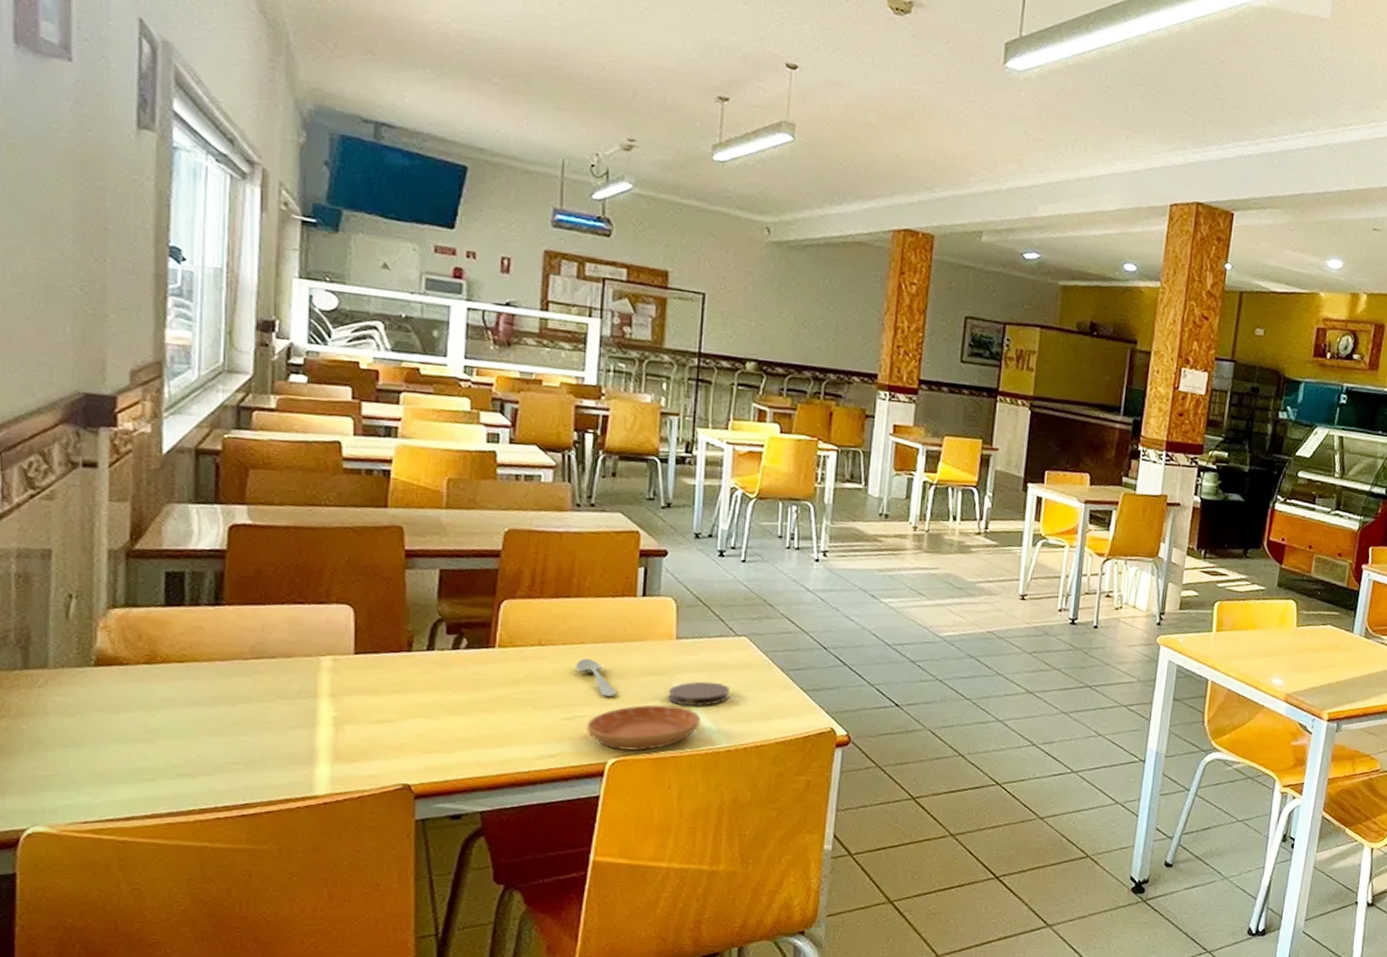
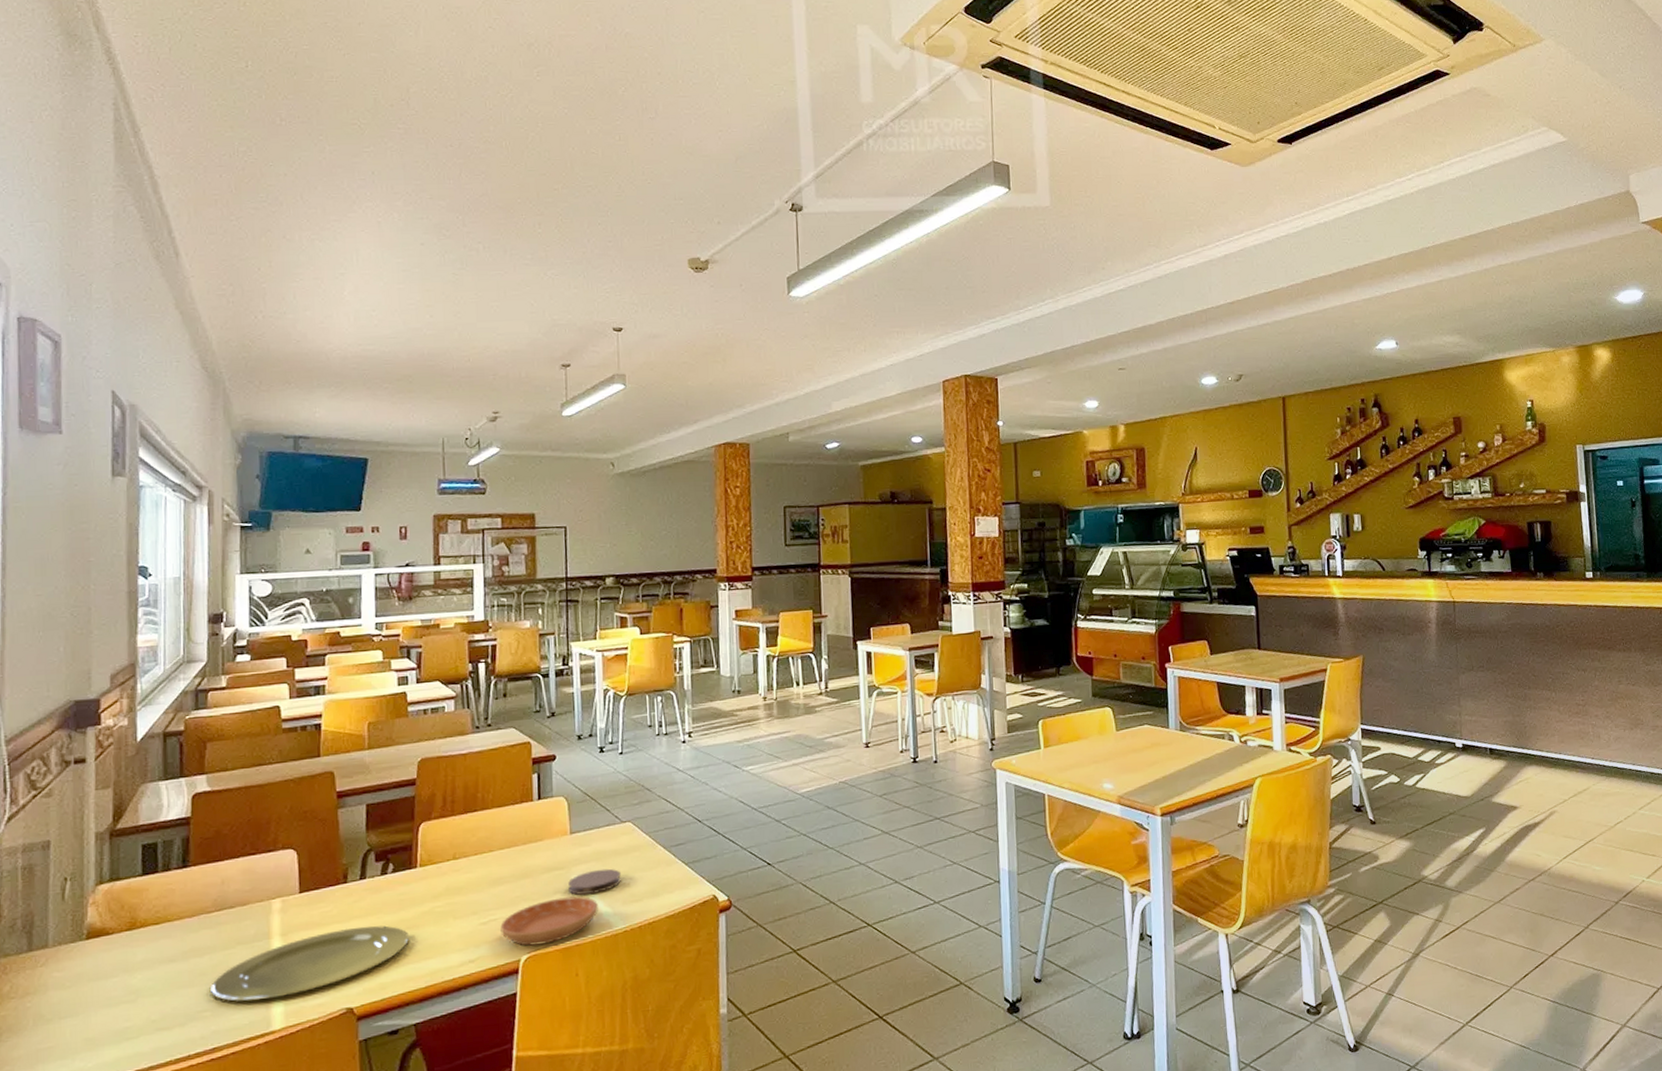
plate: none [244,700,480,762] -> present [211,925,409,1002]
spoon: present [576,658,617,698] -> none [487,864,524,898]

